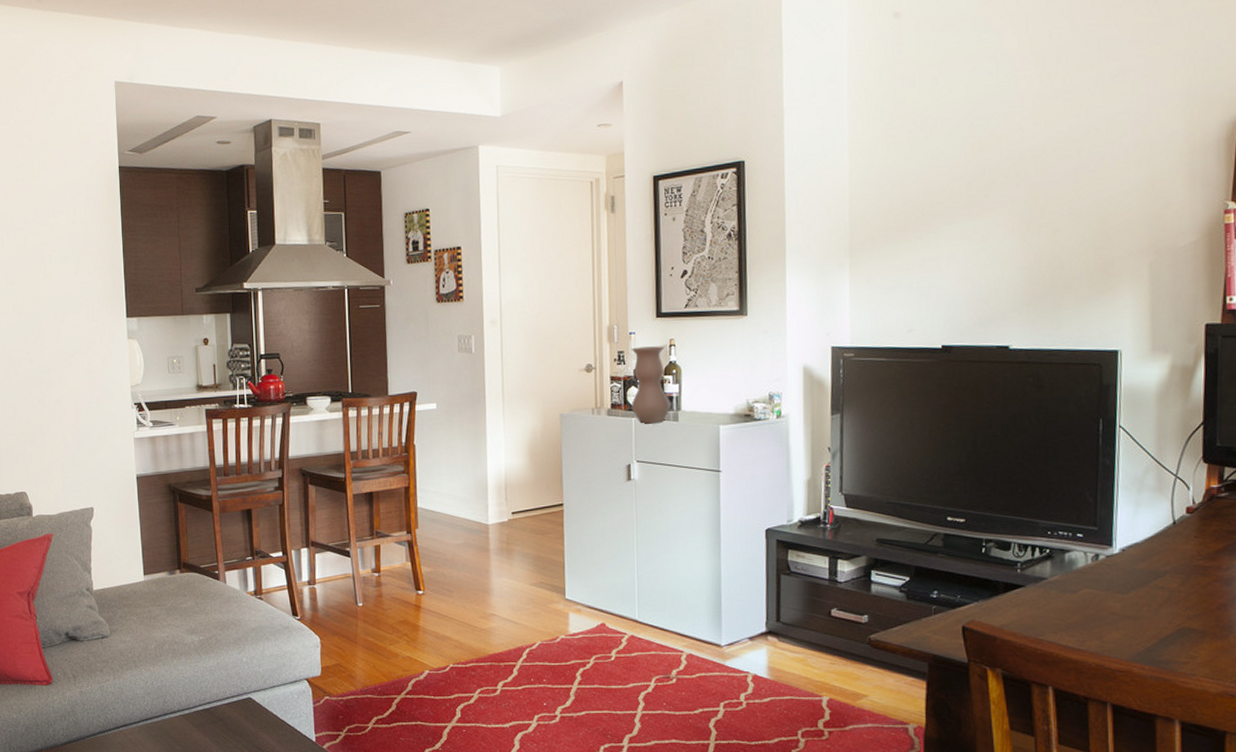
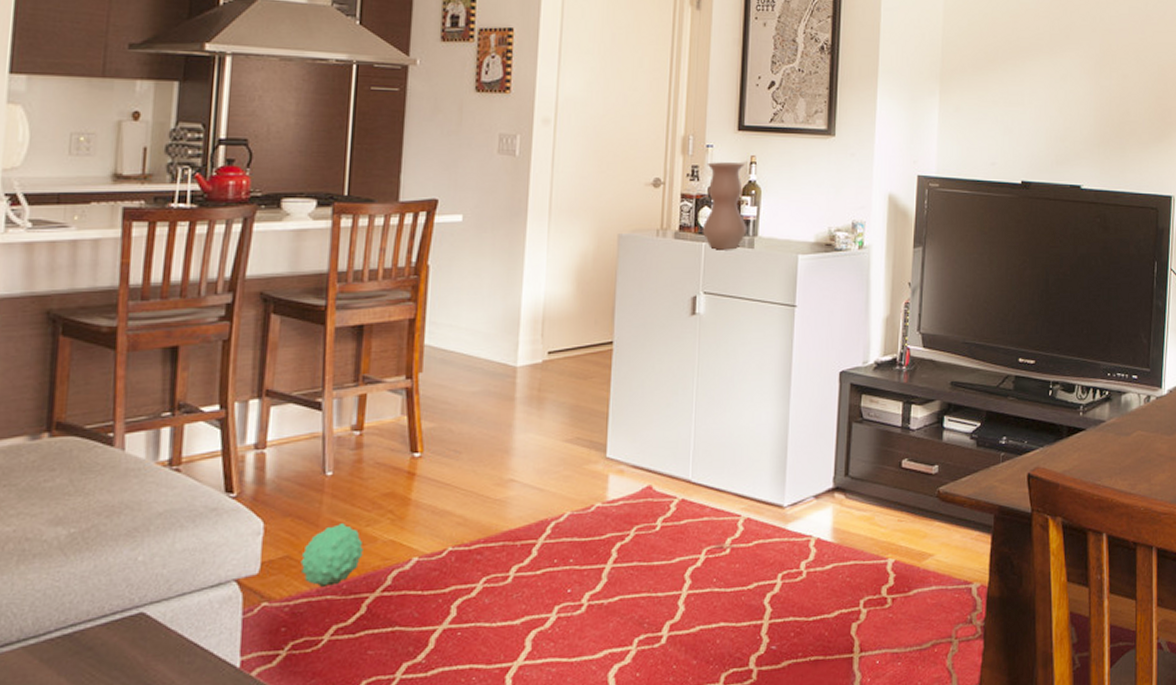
toy ball: none [347,642,390,688] -> present [300,523,364,587]

